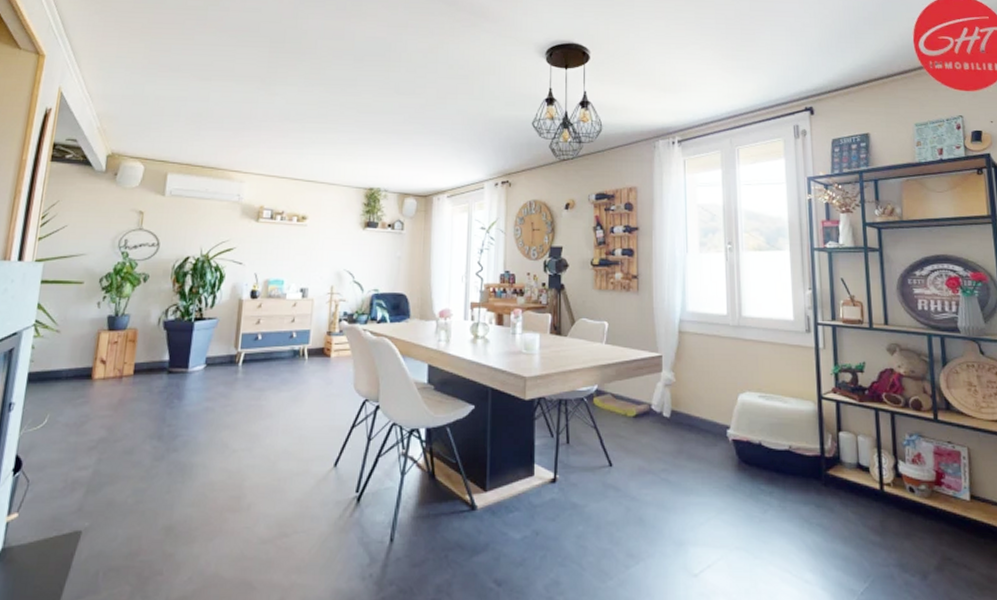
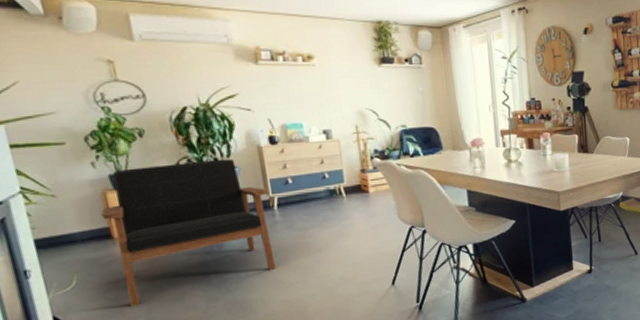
armchair: none [85,309,238,455] -> present [101,159,276,307]

